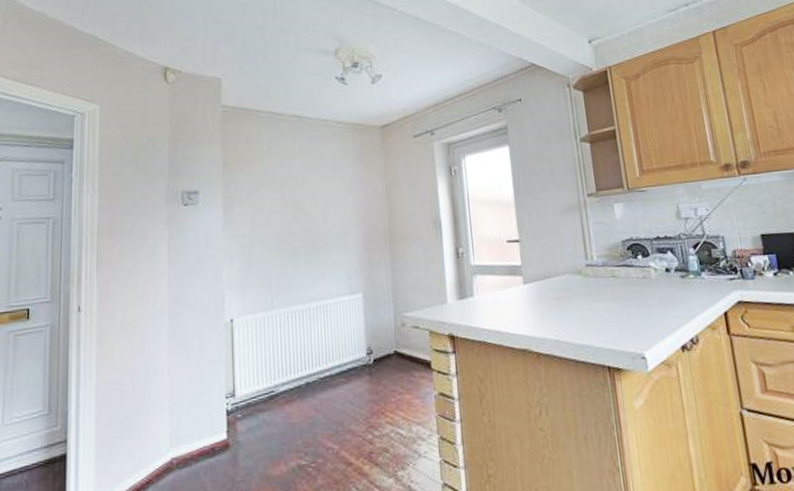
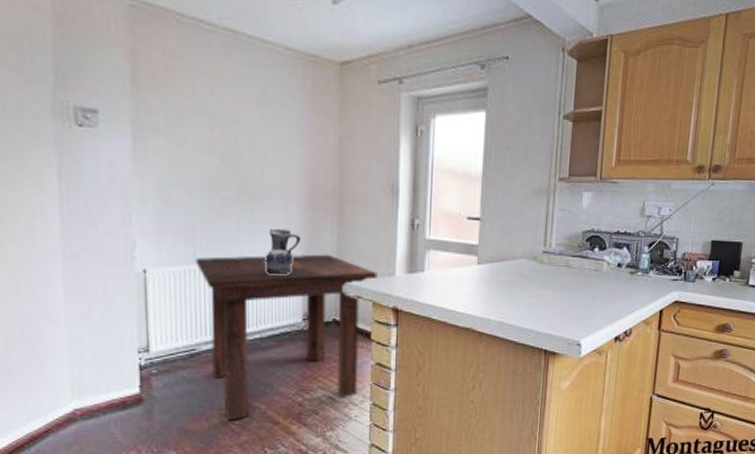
dining table: none [272,289,431,464] -> present [195,254,378,421]
ceramic jug: none [330,270,361,314] -> present [265,228,302,276]

